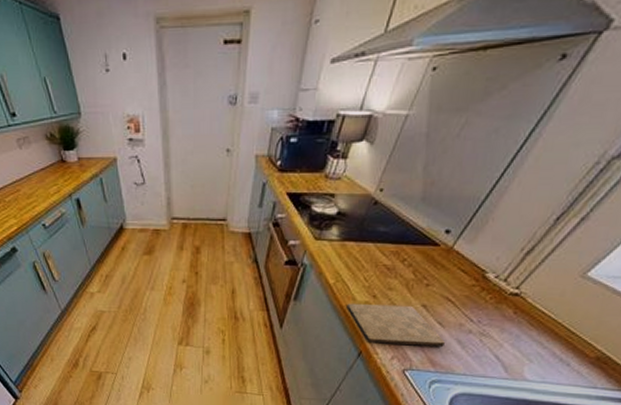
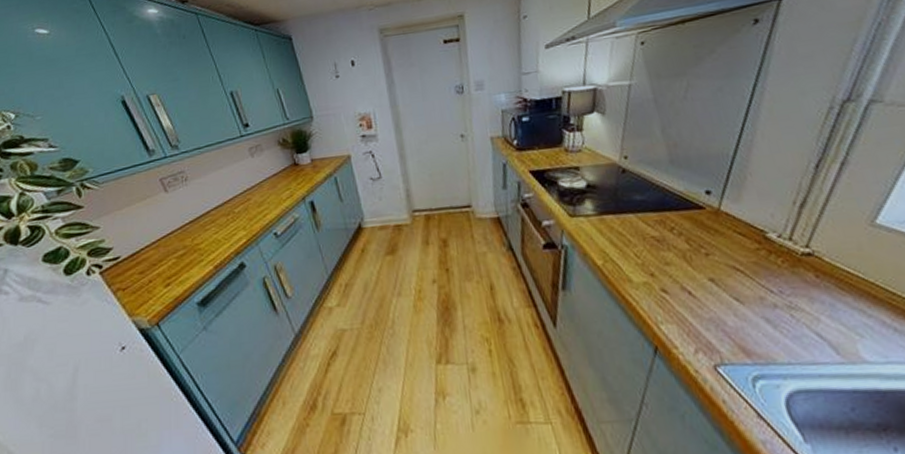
cutting board: present [346,303,445,348] -> none [624,281,752,335]

